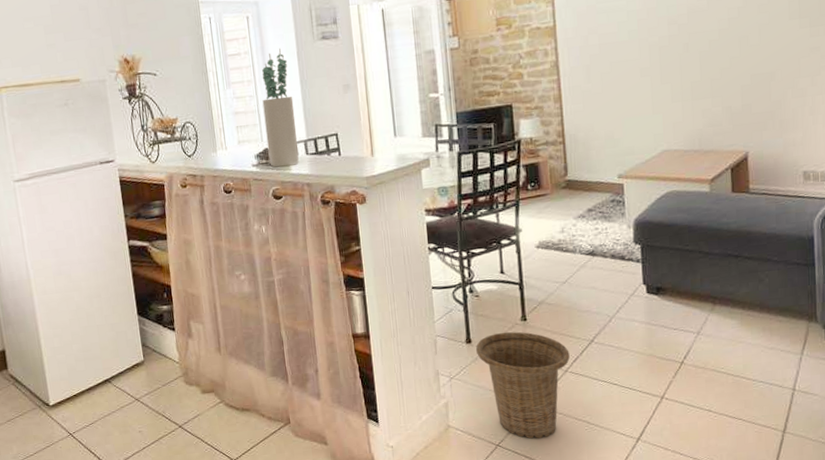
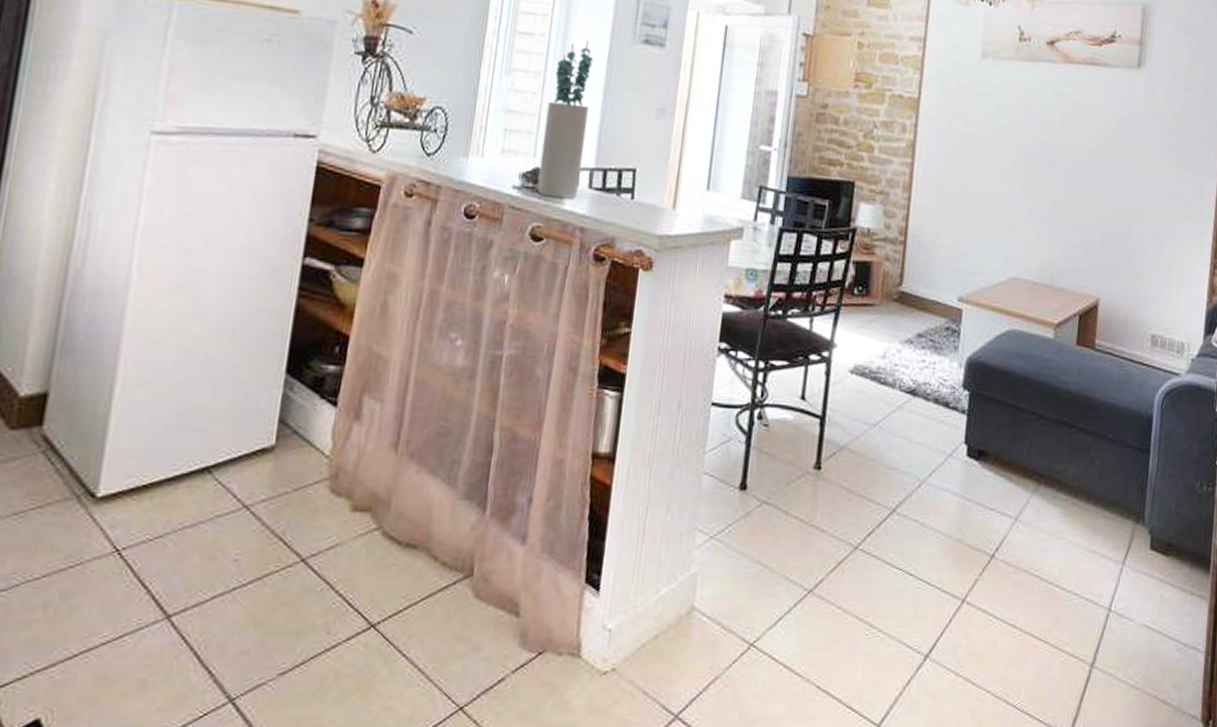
basket: present [475,331,570,439] -> none [749,481,865,642]

